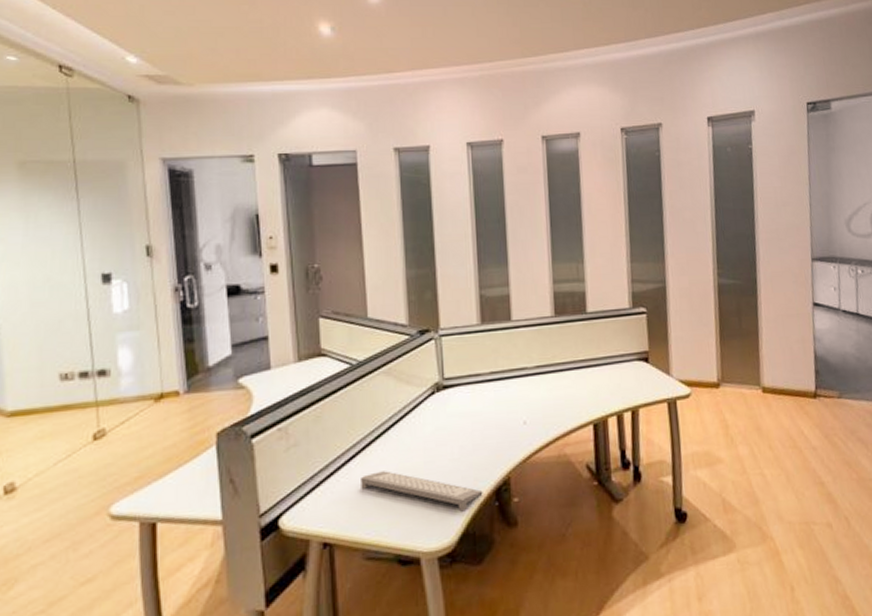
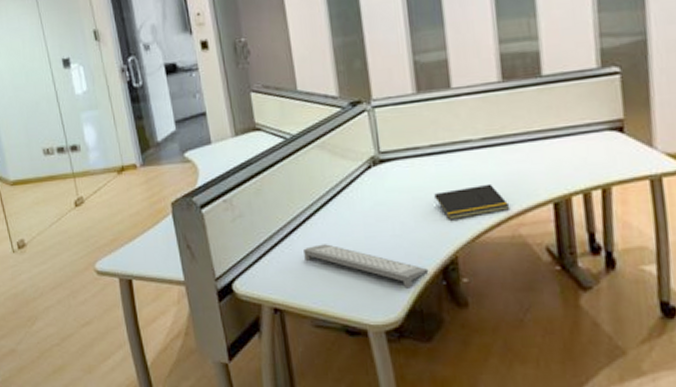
notepad: none [491,407,558,443] -> present [433,183,510,220]

